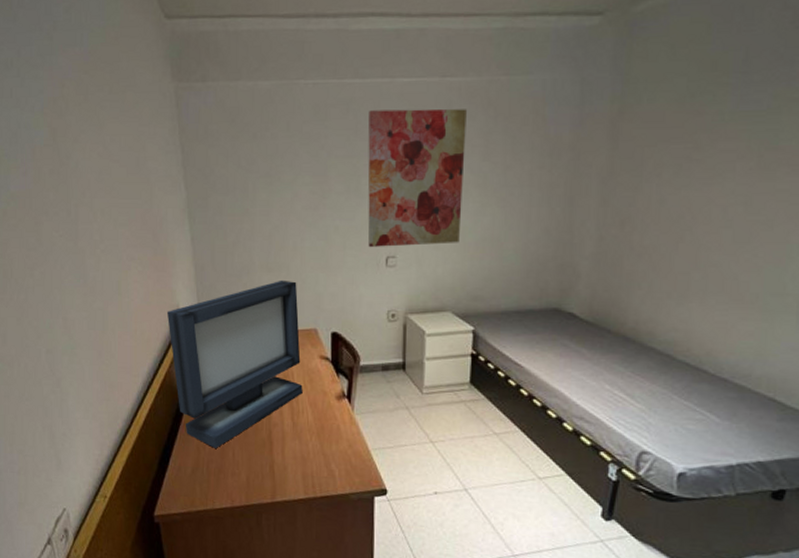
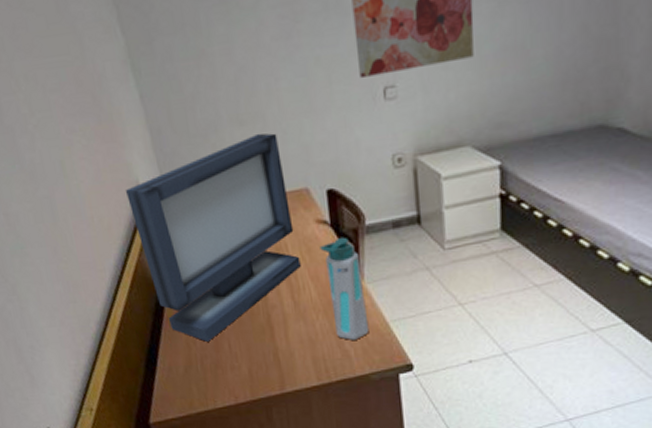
water bottle: none [320,372,354,462] -> present [320,237,369,340]

